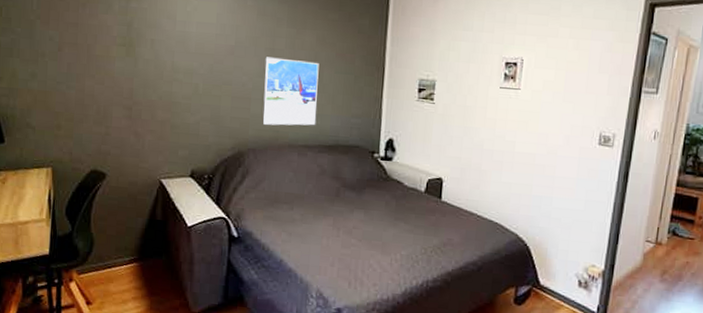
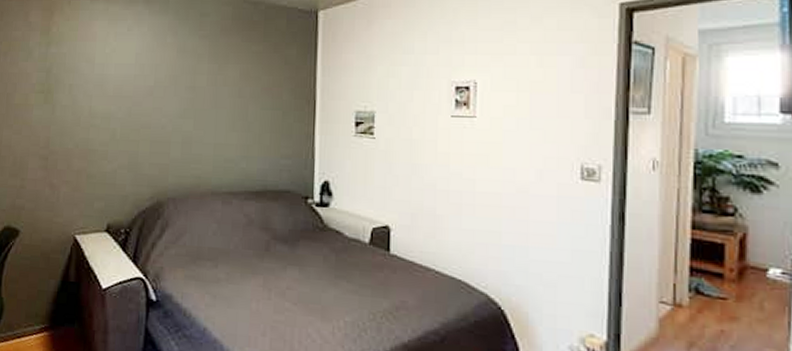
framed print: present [262,57,319,126] -> none [183,96,244,171]

